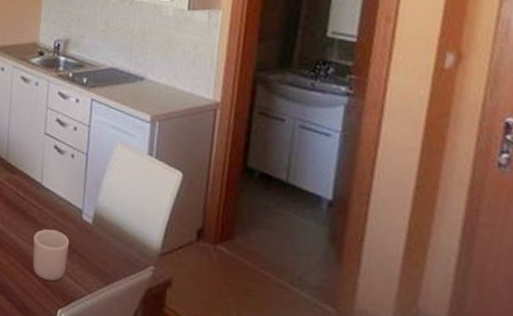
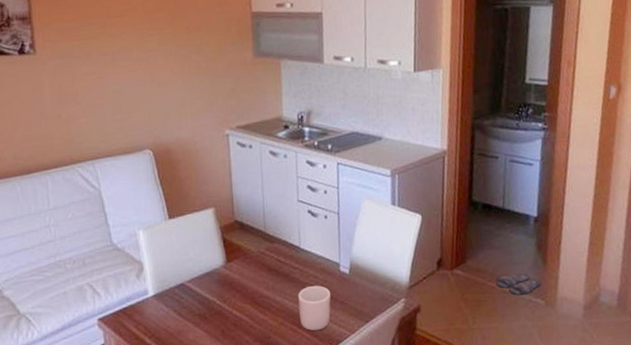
slippers: none [271,265,332,296] -> present [496,273,541,295]

